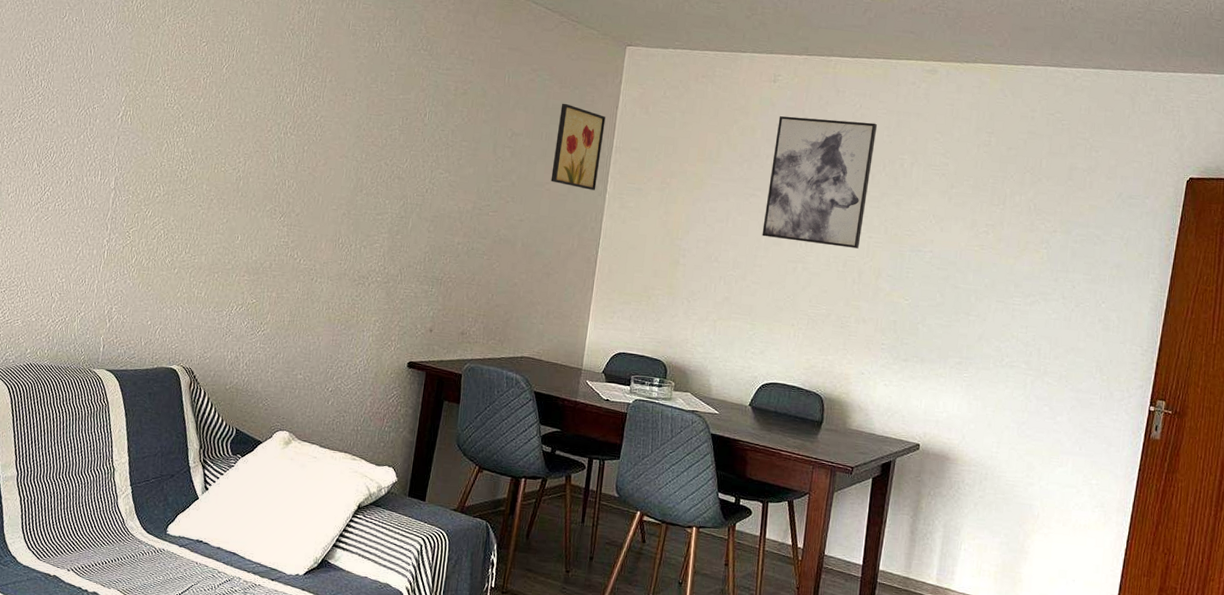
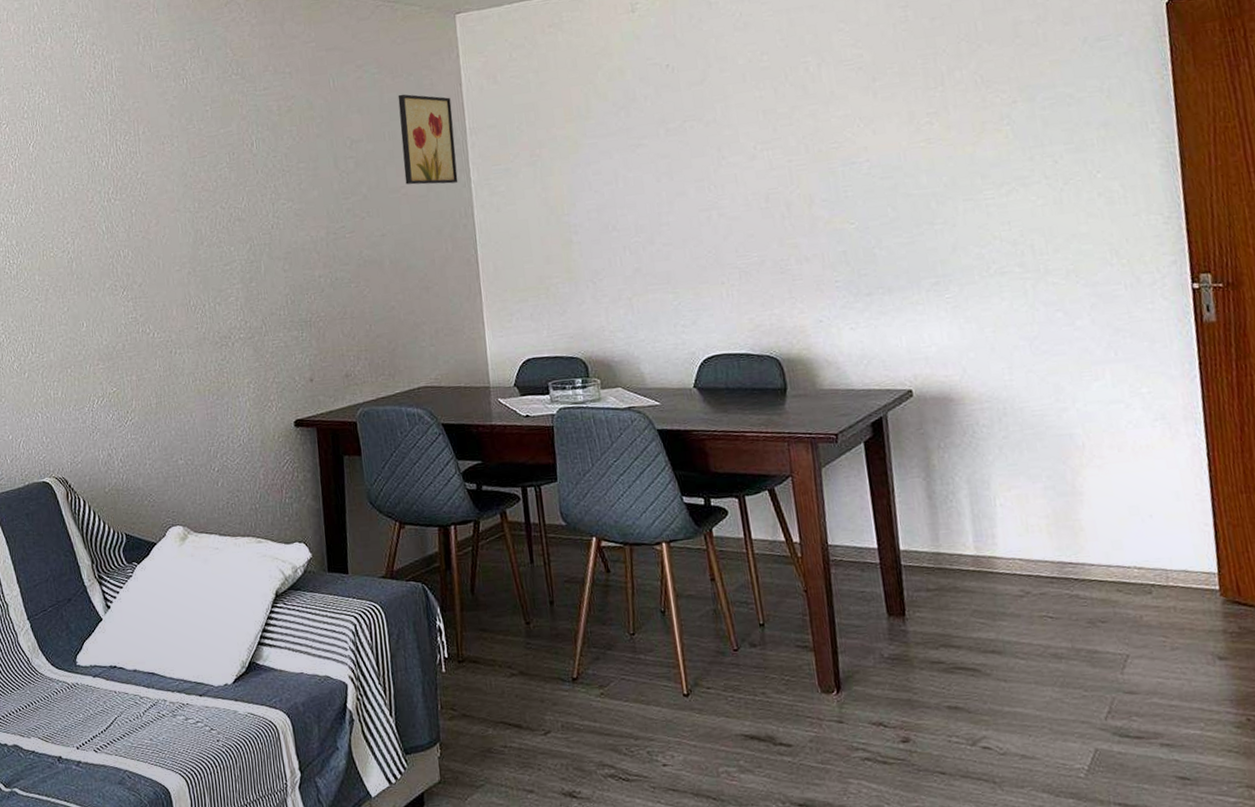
wall art: present [762,116,878,249] -> none [648,29,779,190]

